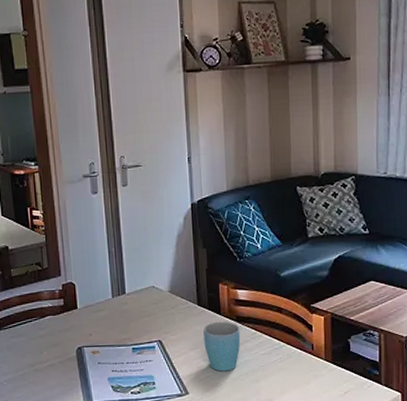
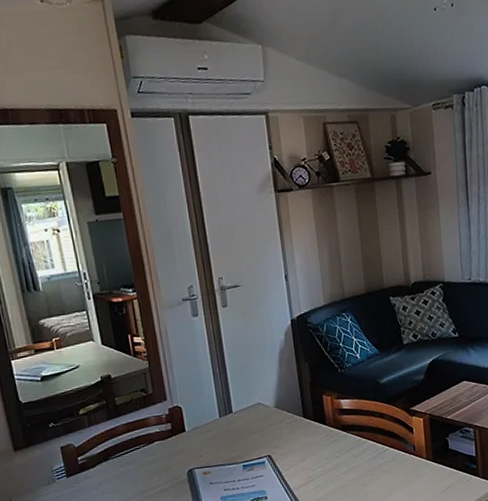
mug: present [203,321,241,372] -> none [311,430,347,480]

